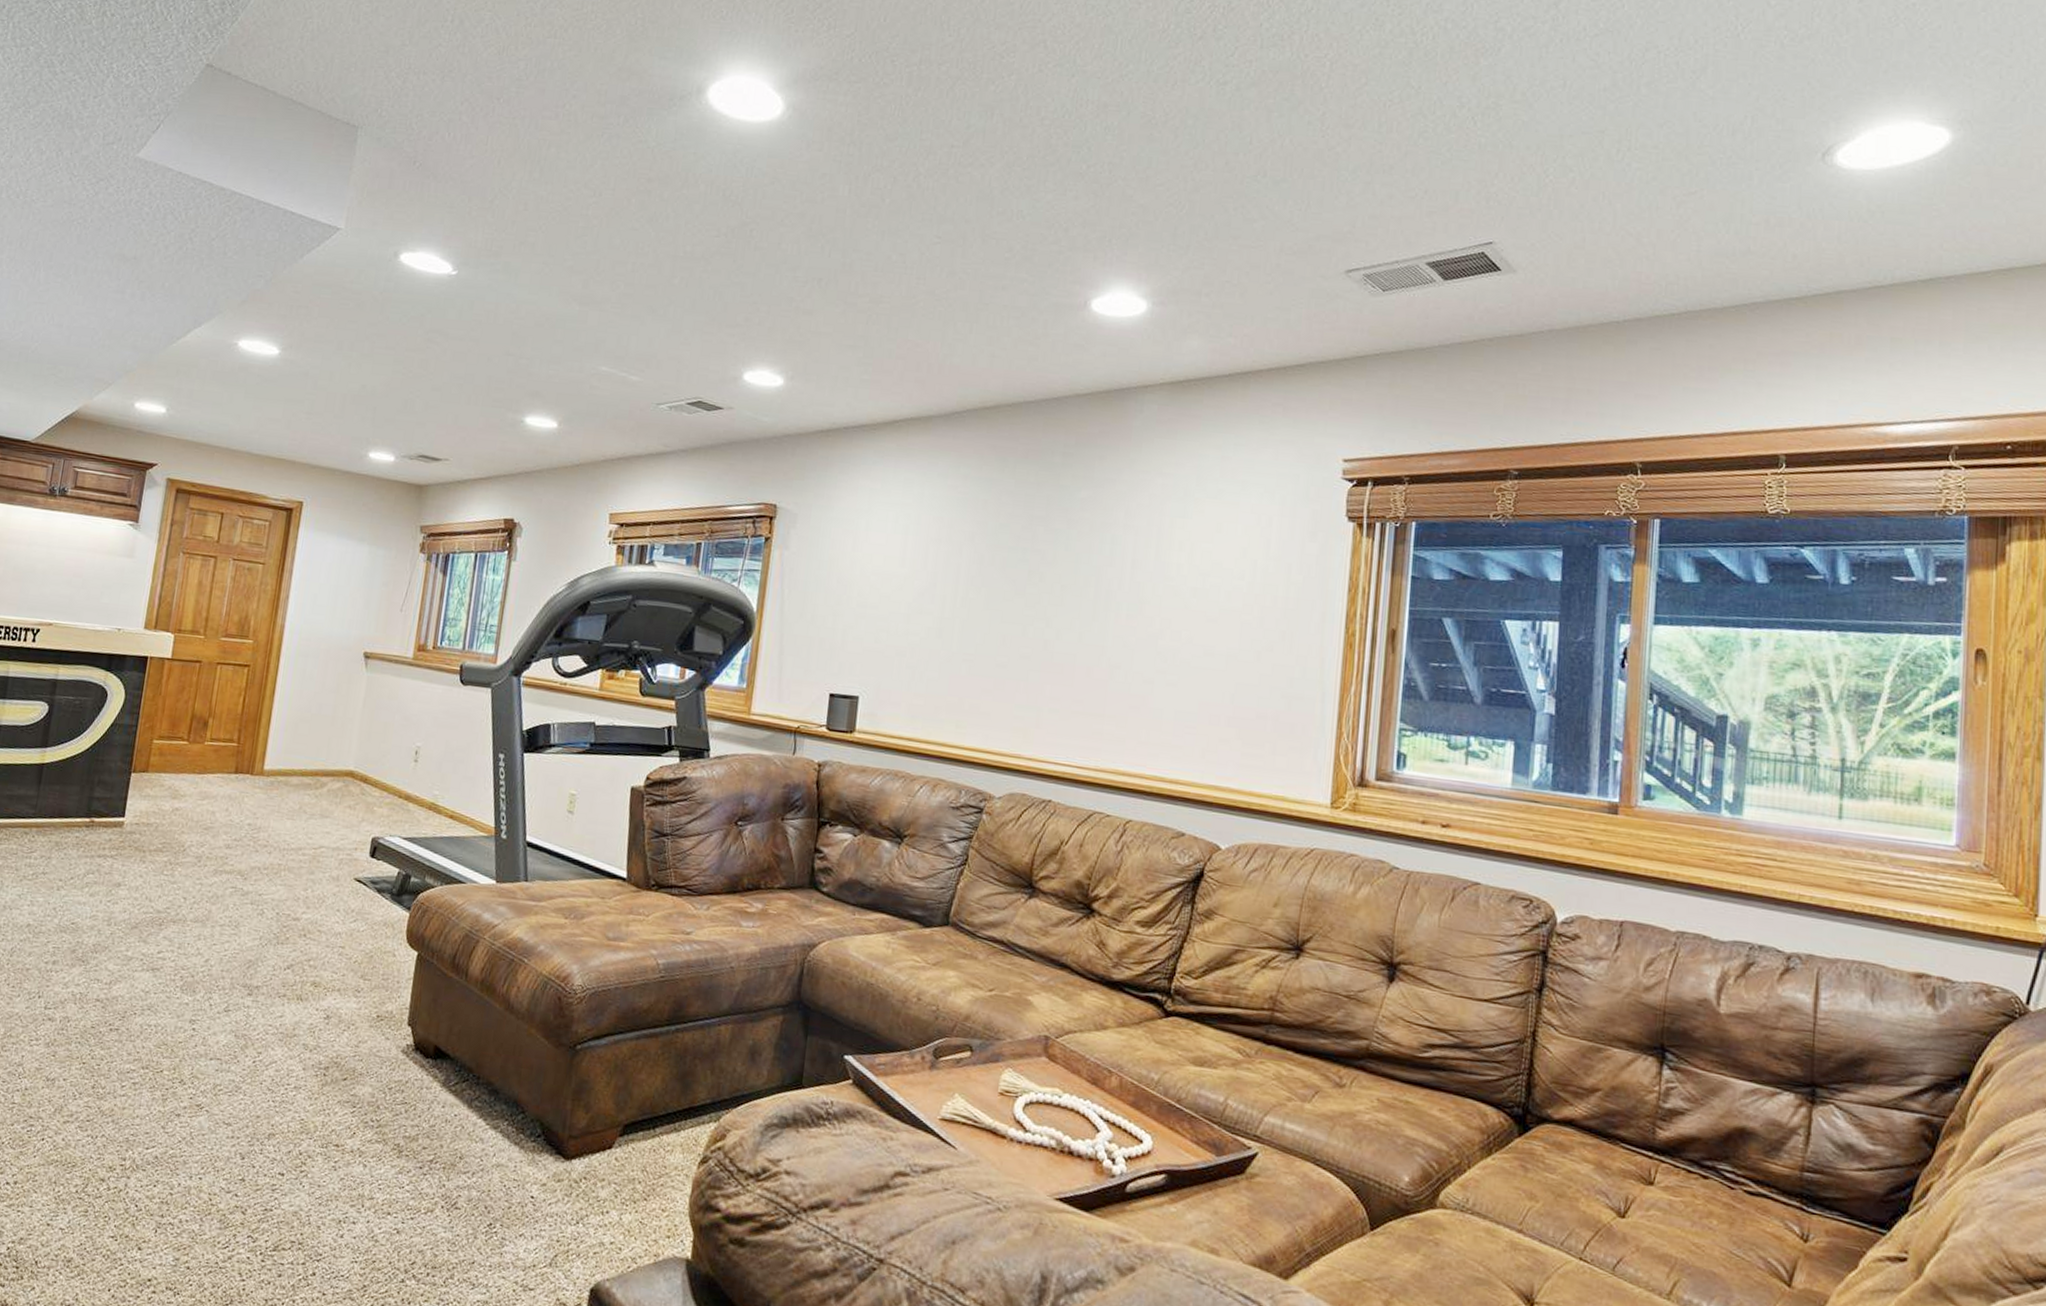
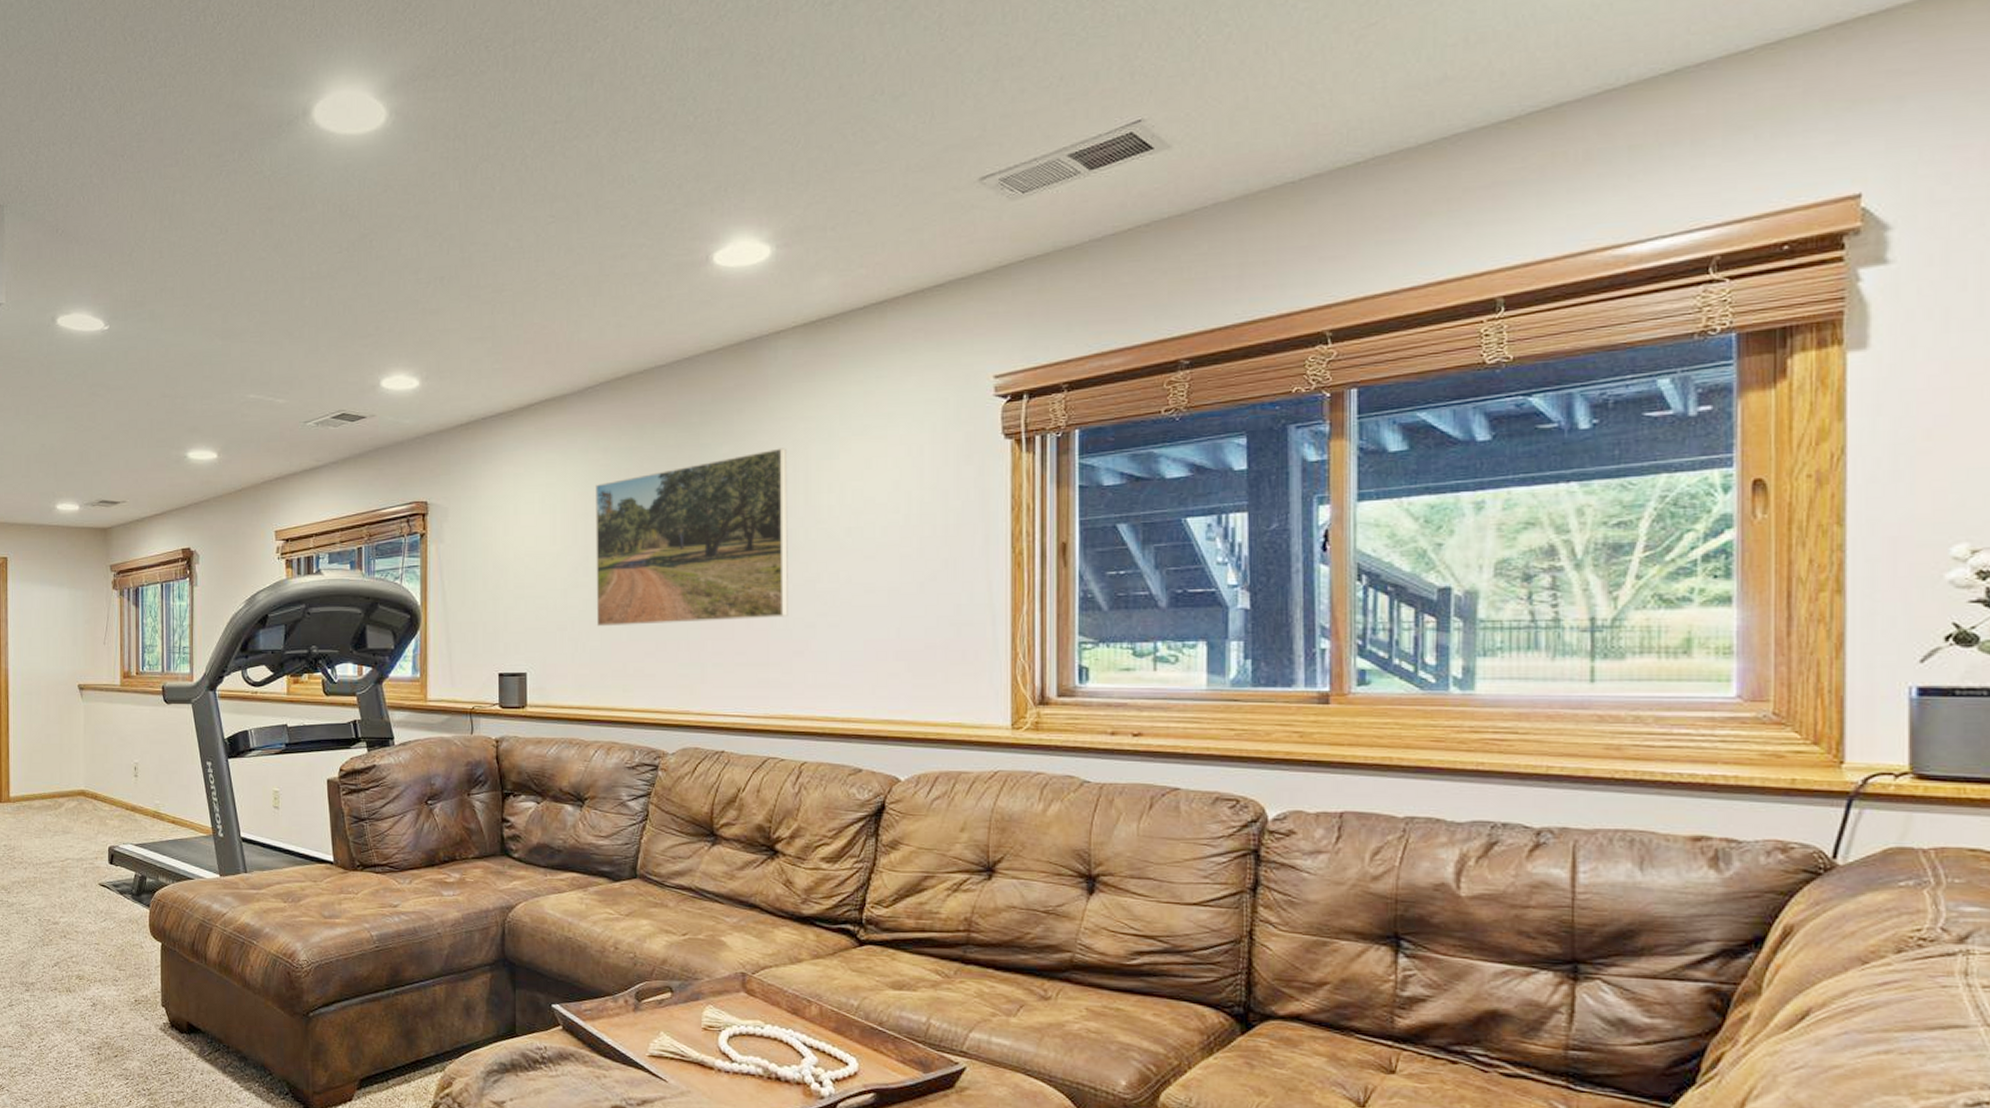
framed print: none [937,500,1143,670] -> present [595,448,788,627]

